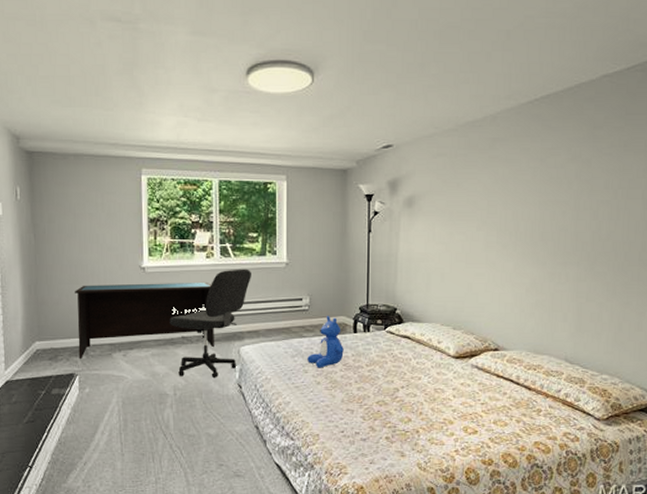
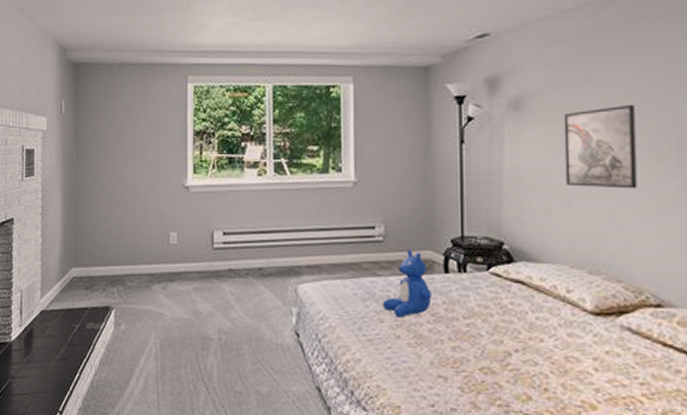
desk: present [75,283,214,359] -> none [114,204,266,290]
office chair: present [169,269,251,379] -> none [215,189,311,323]
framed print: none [441,204,490,267] -> present [563,104,638,189]

